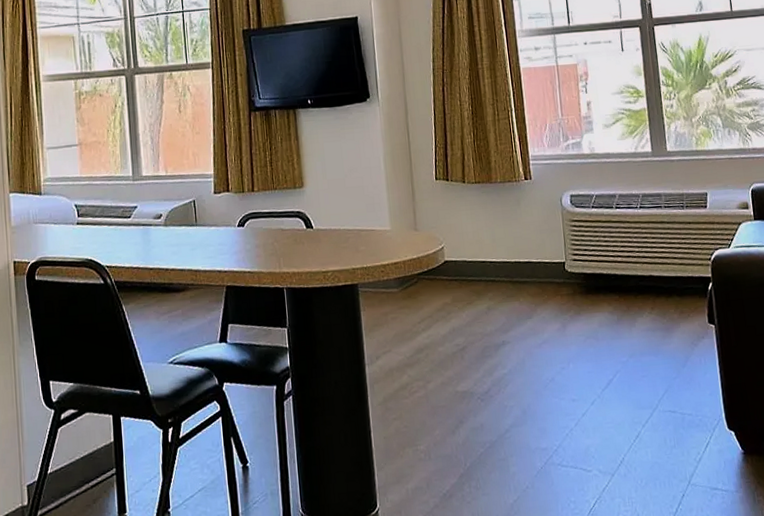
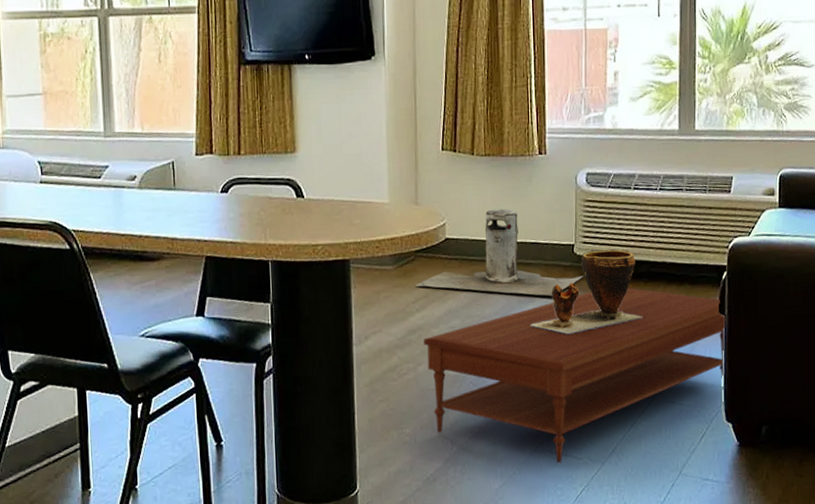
trash can: none [420,231,577,312] -> present [416,208,584,296]
coffee table: none [431,301,721,477] -> present [424,287,726,464]
clay pot: none [531,265,636,348] -> present [531,249,642,334]

